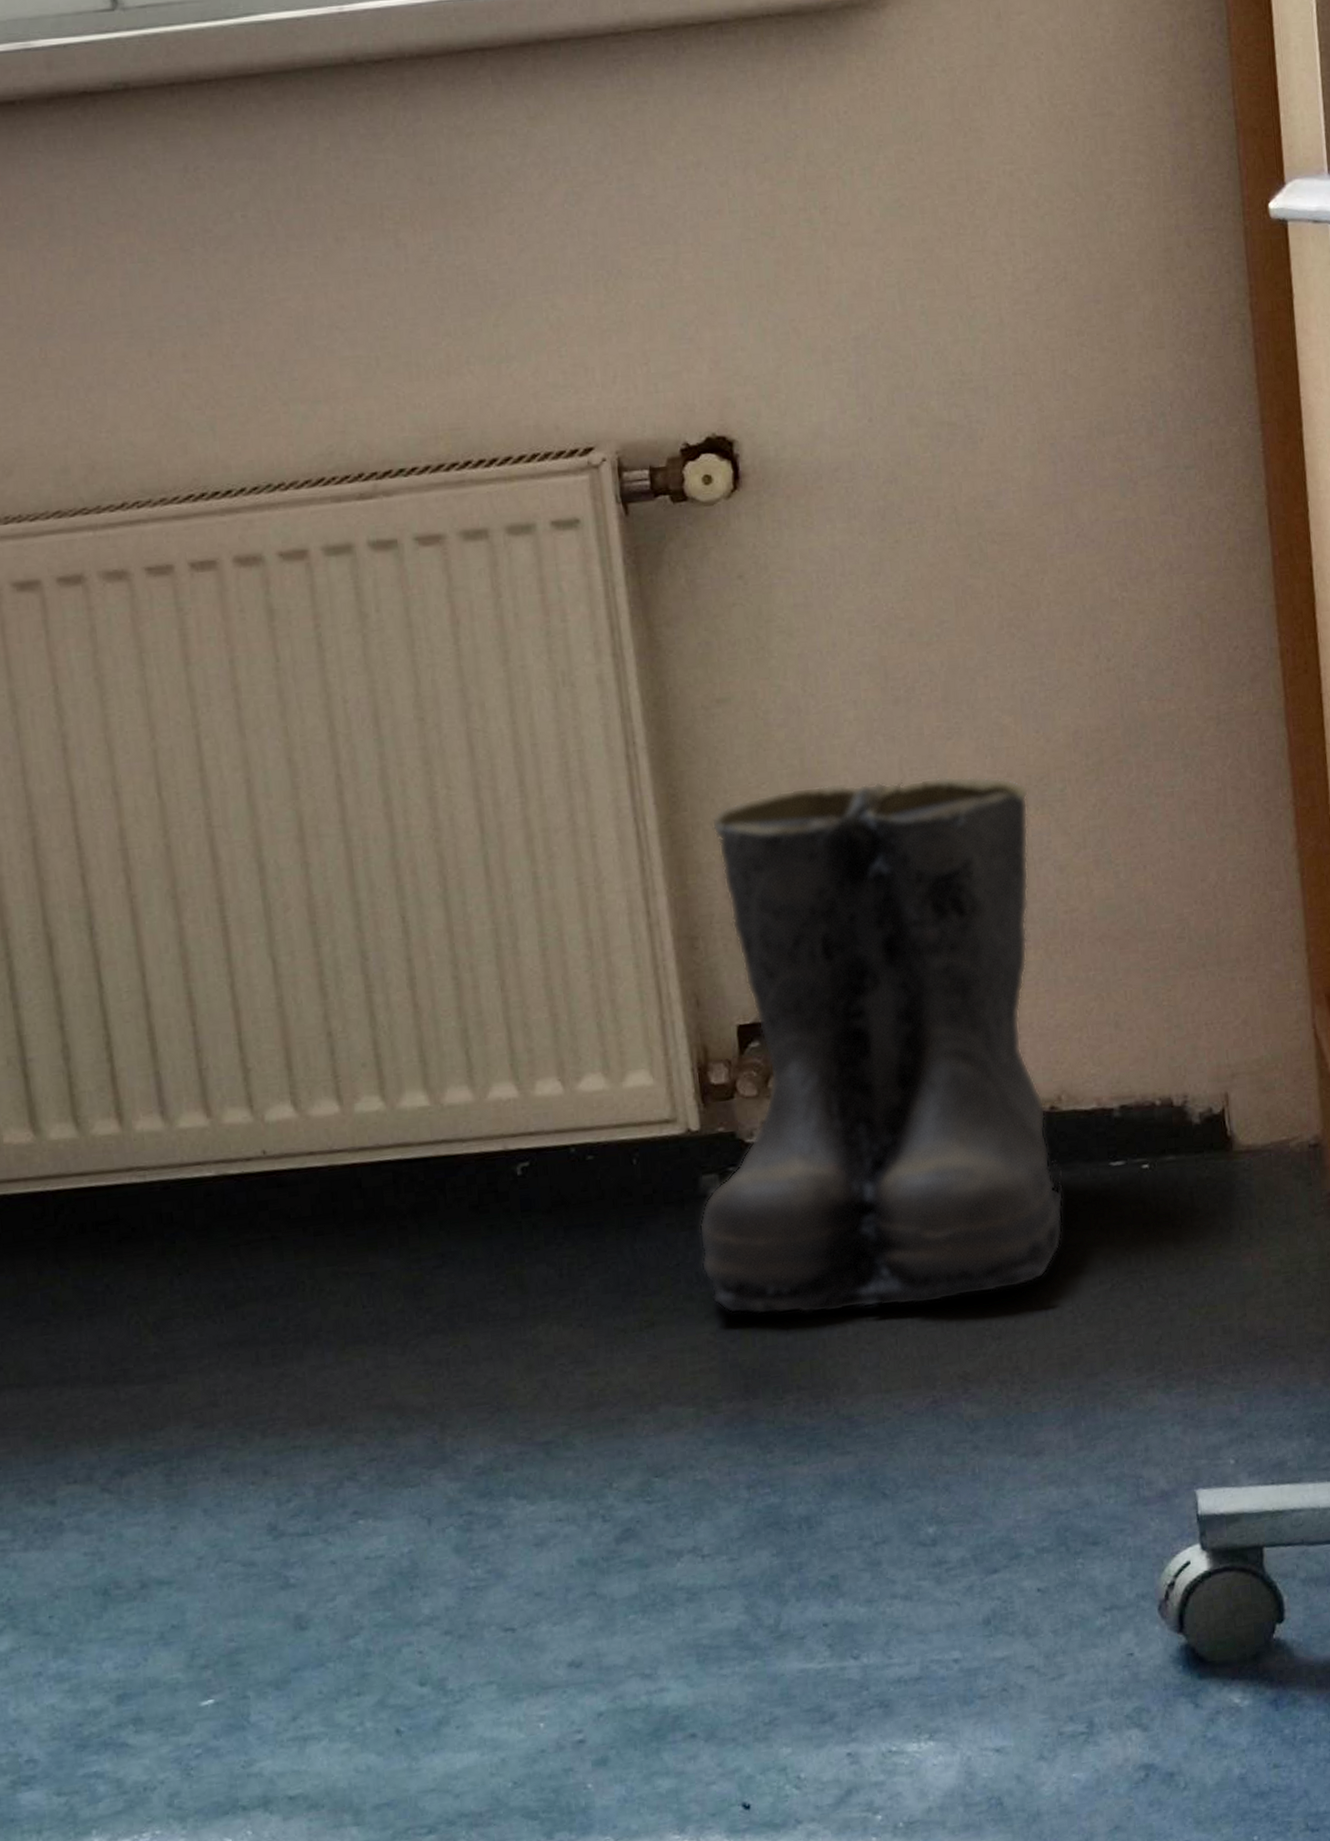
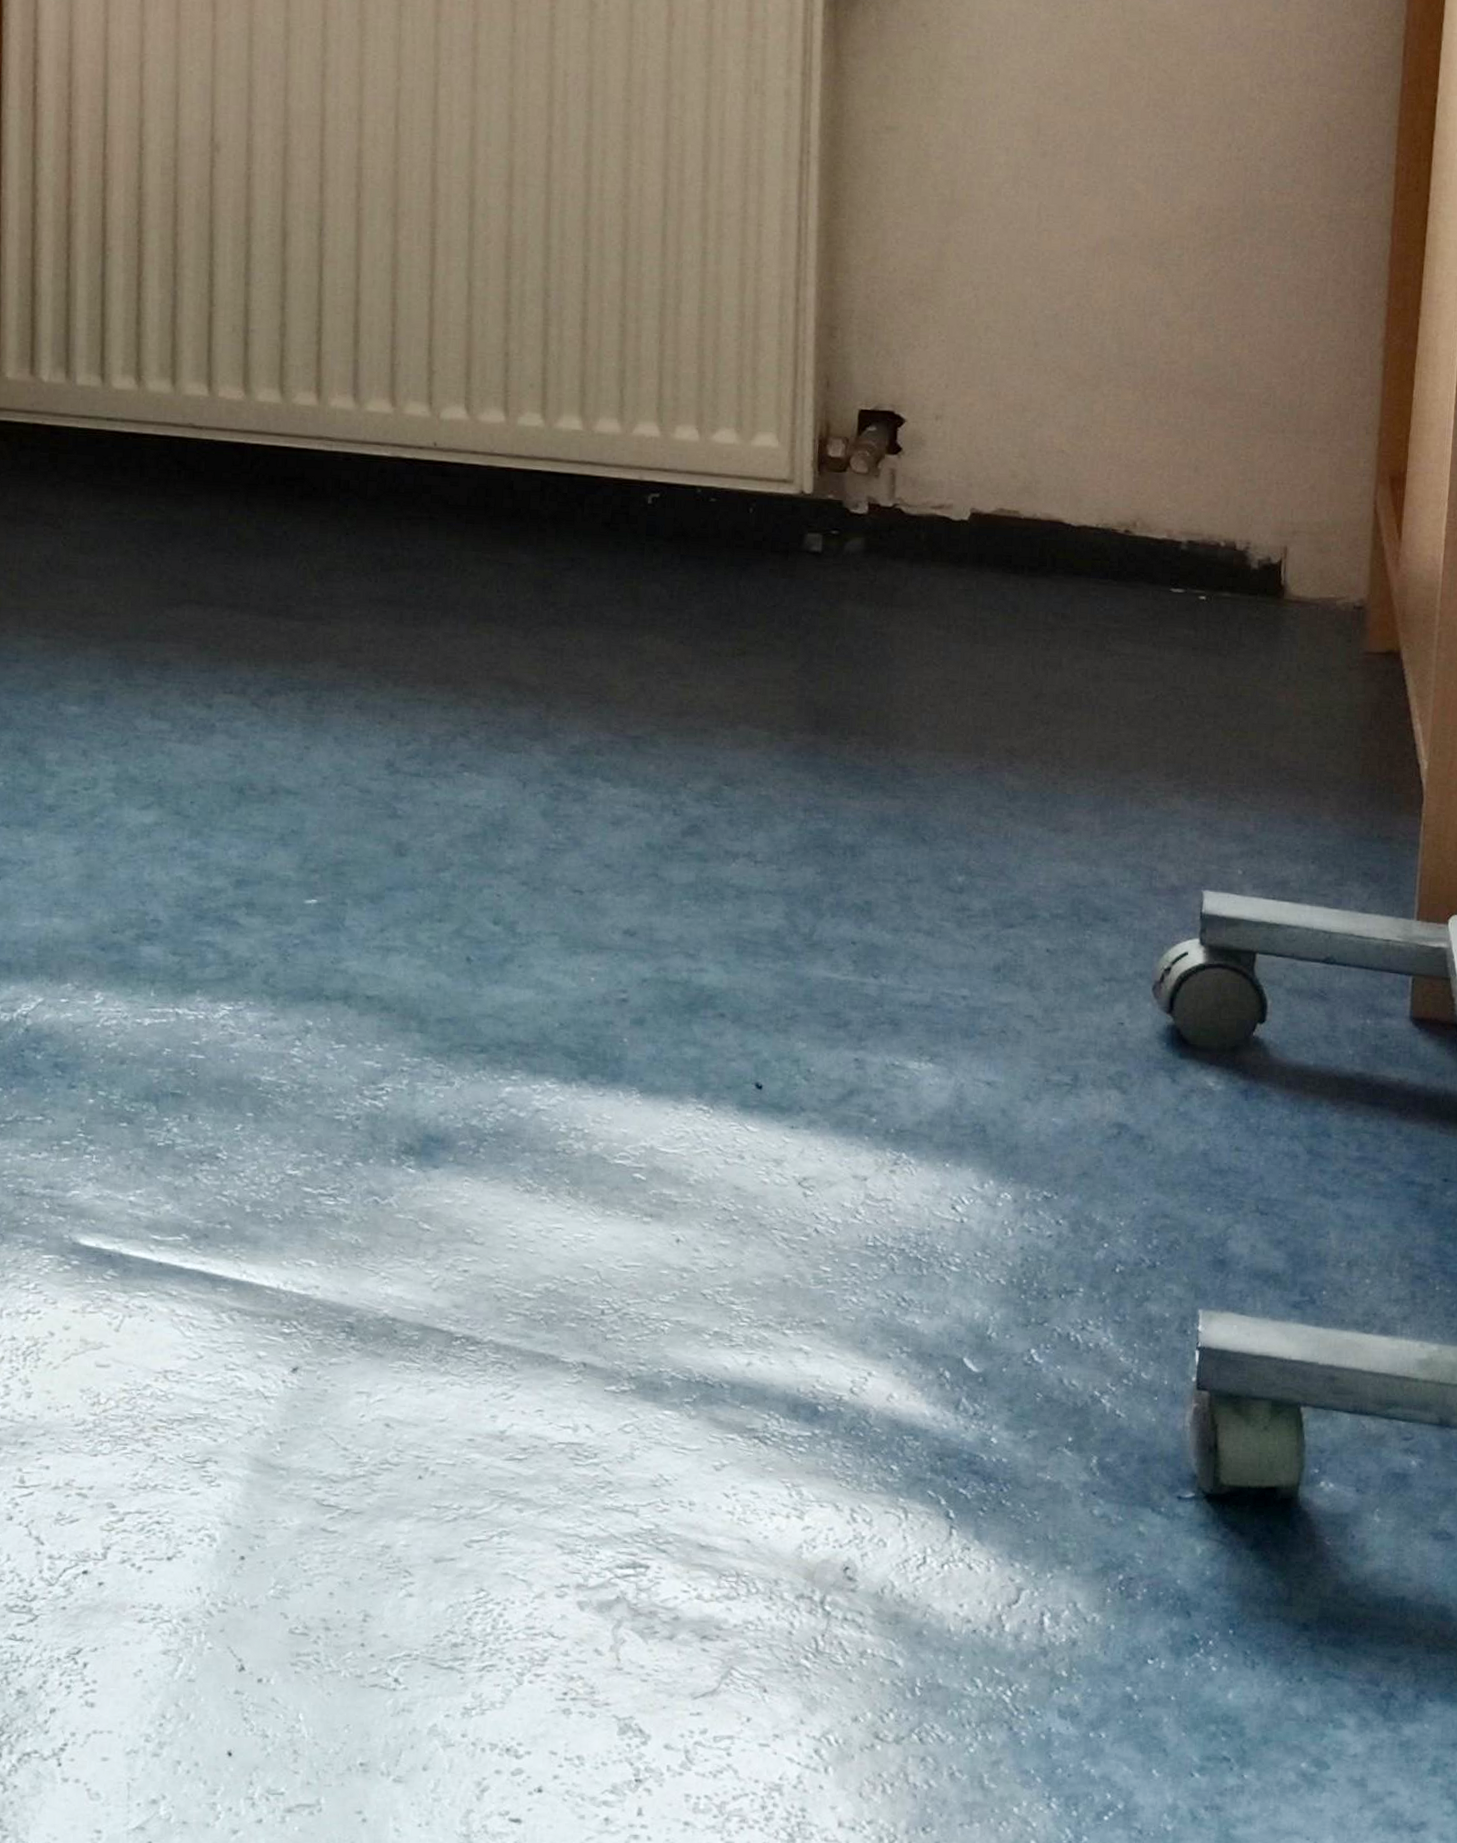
boots: present [699,775,1064,1316] -> none [794,214,1150,682]

